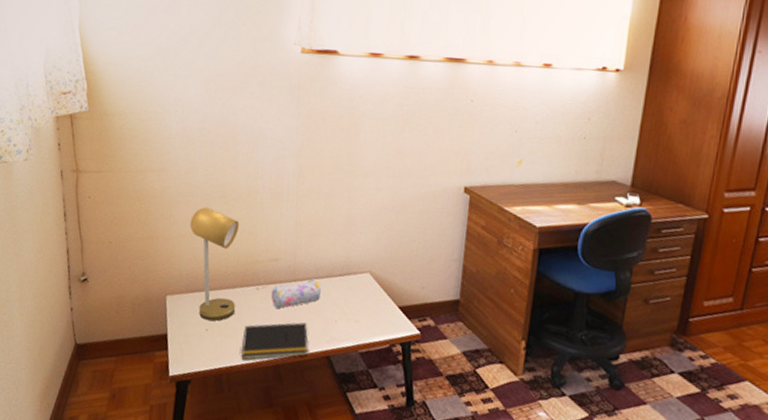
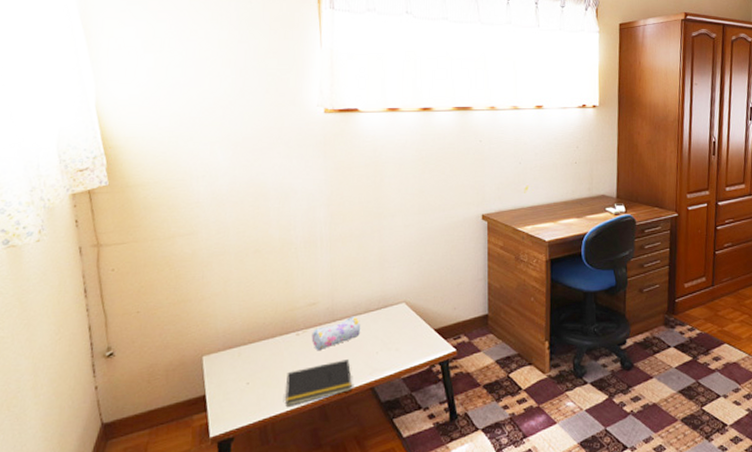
desk lamp: present [189,207,240,321] -> none [224,263,277,374]

